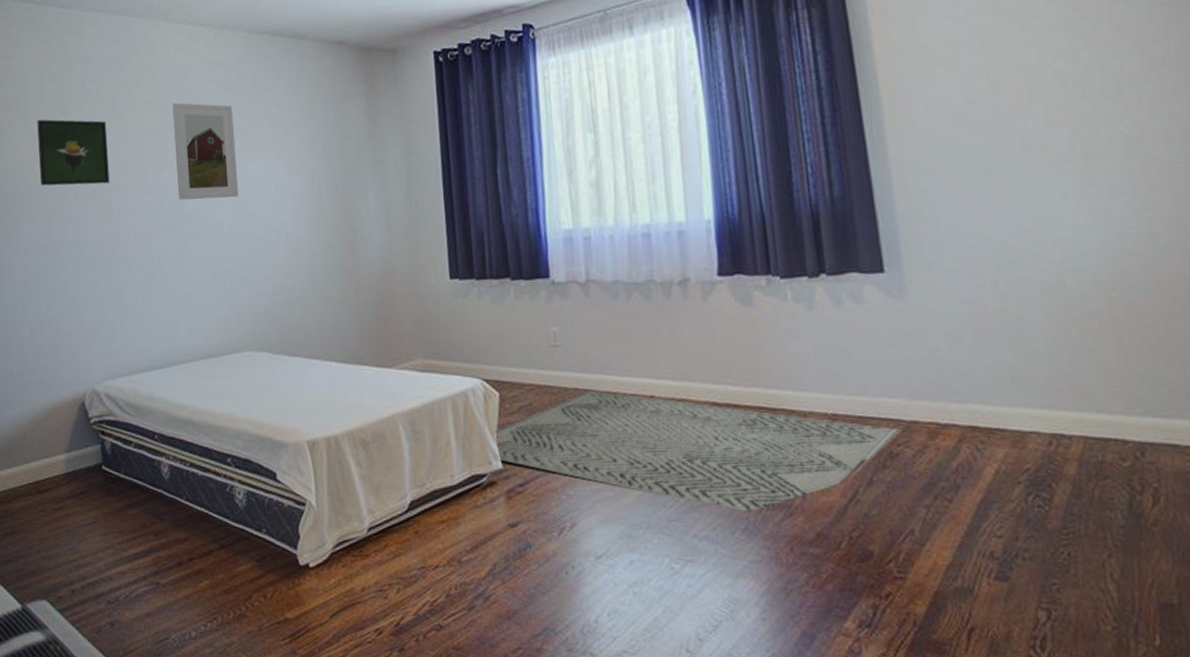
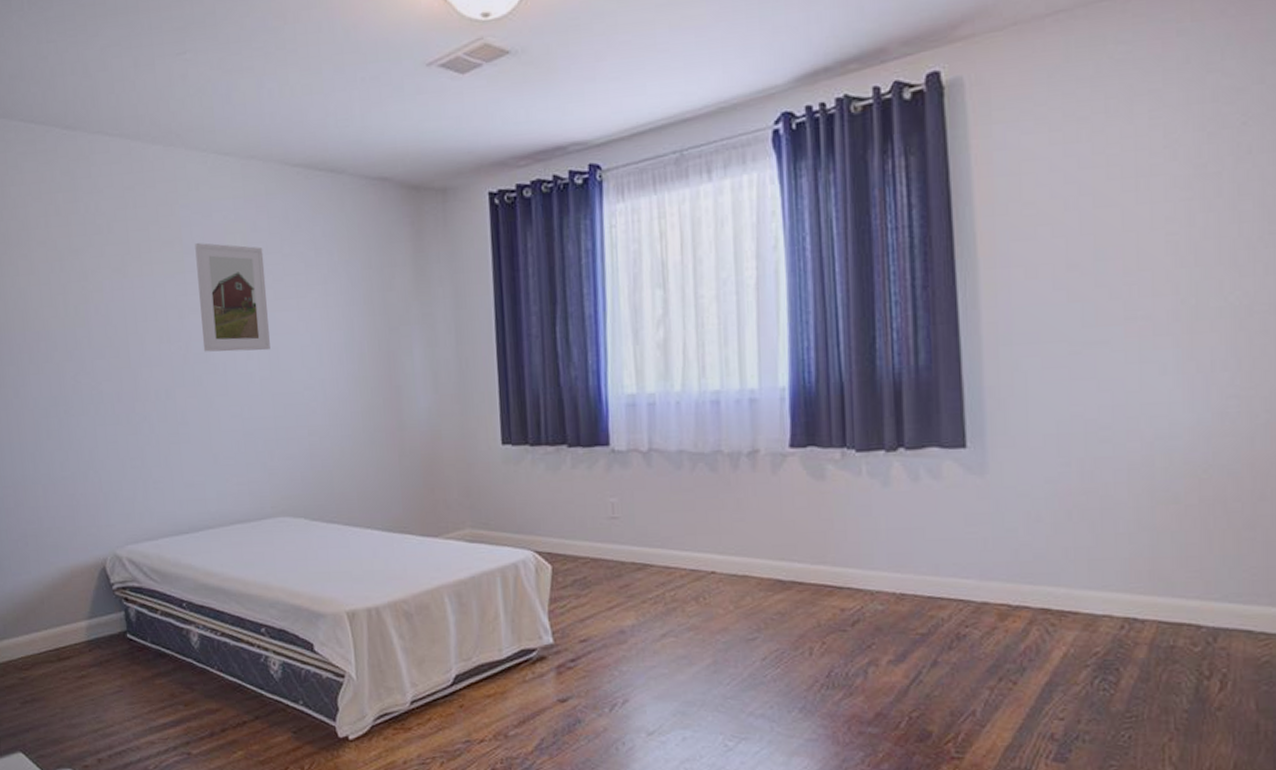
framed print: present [37,119,110,186] -> none [42,257,126,333]
rug: present [495,390,902,512] -> none [546,565,971,691]

